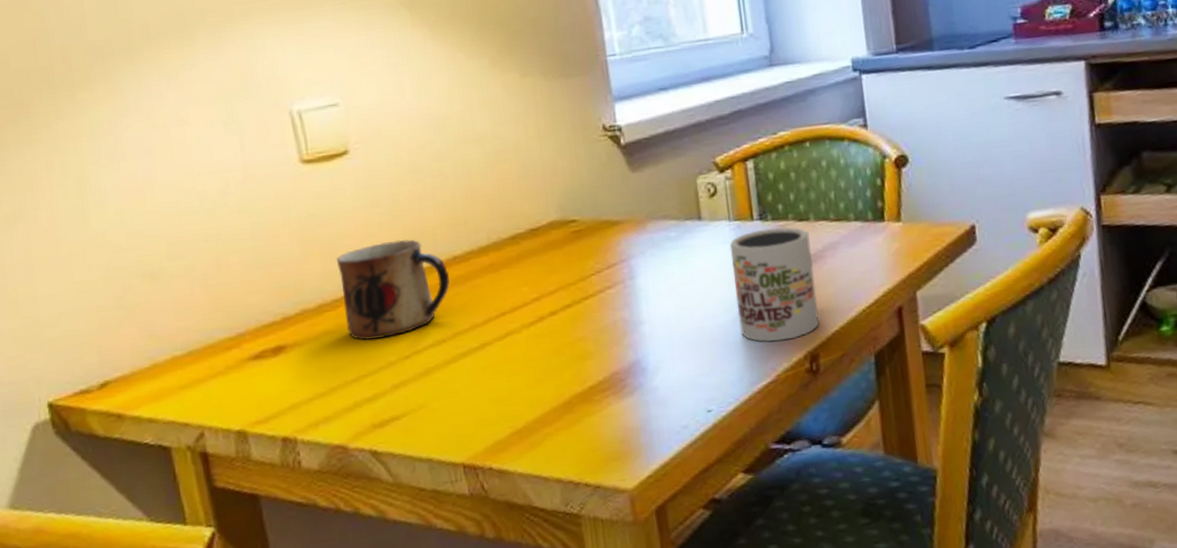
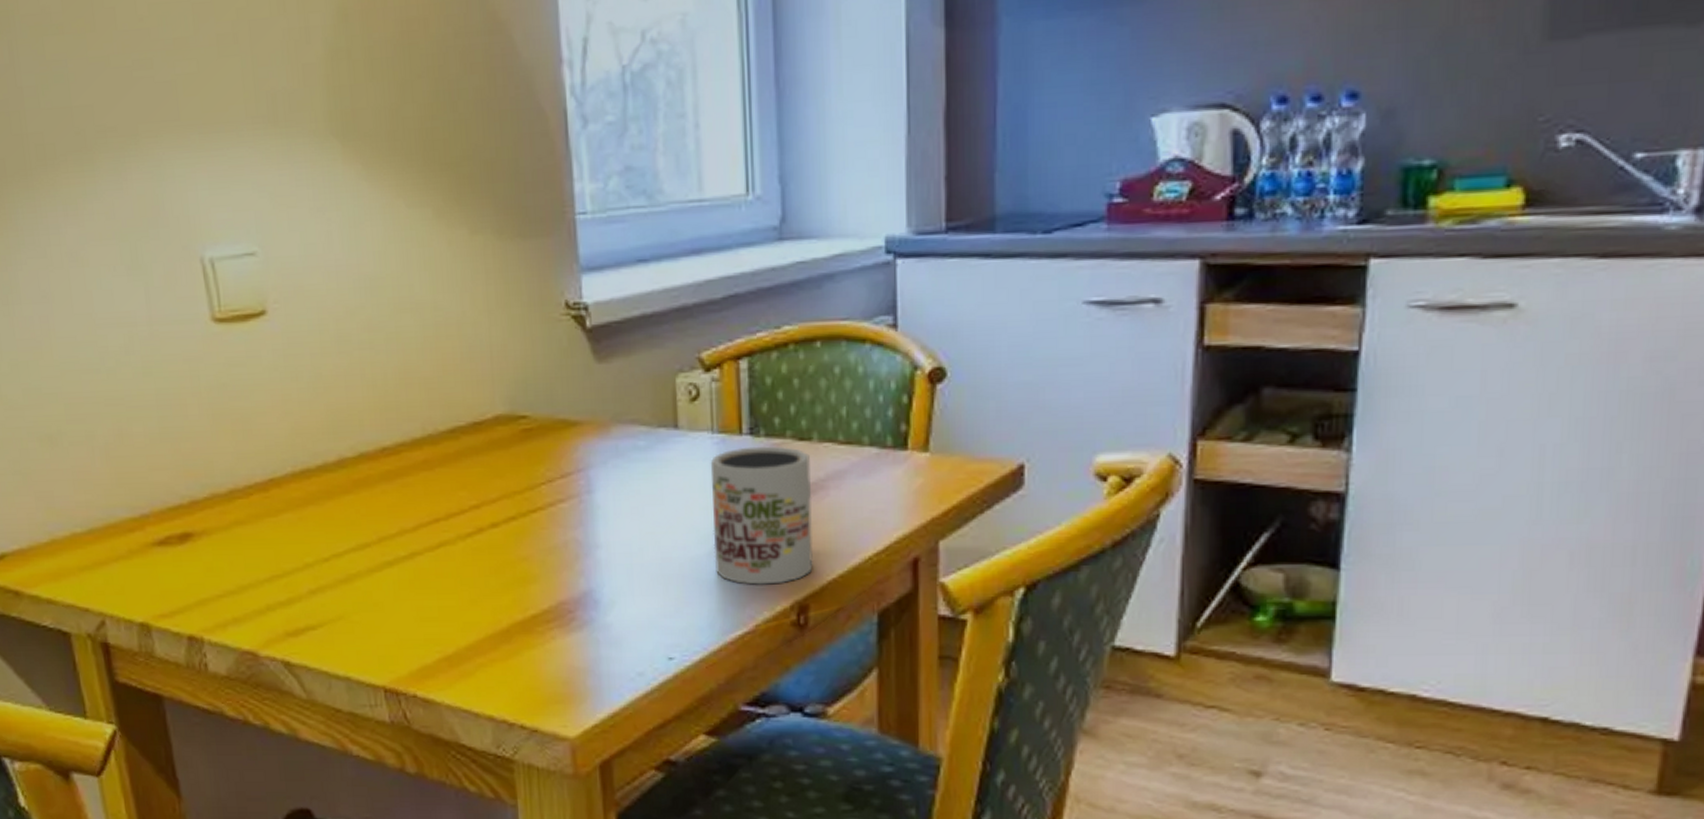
mug: present [337,239,450,340] -> none [250,422,377,535]

